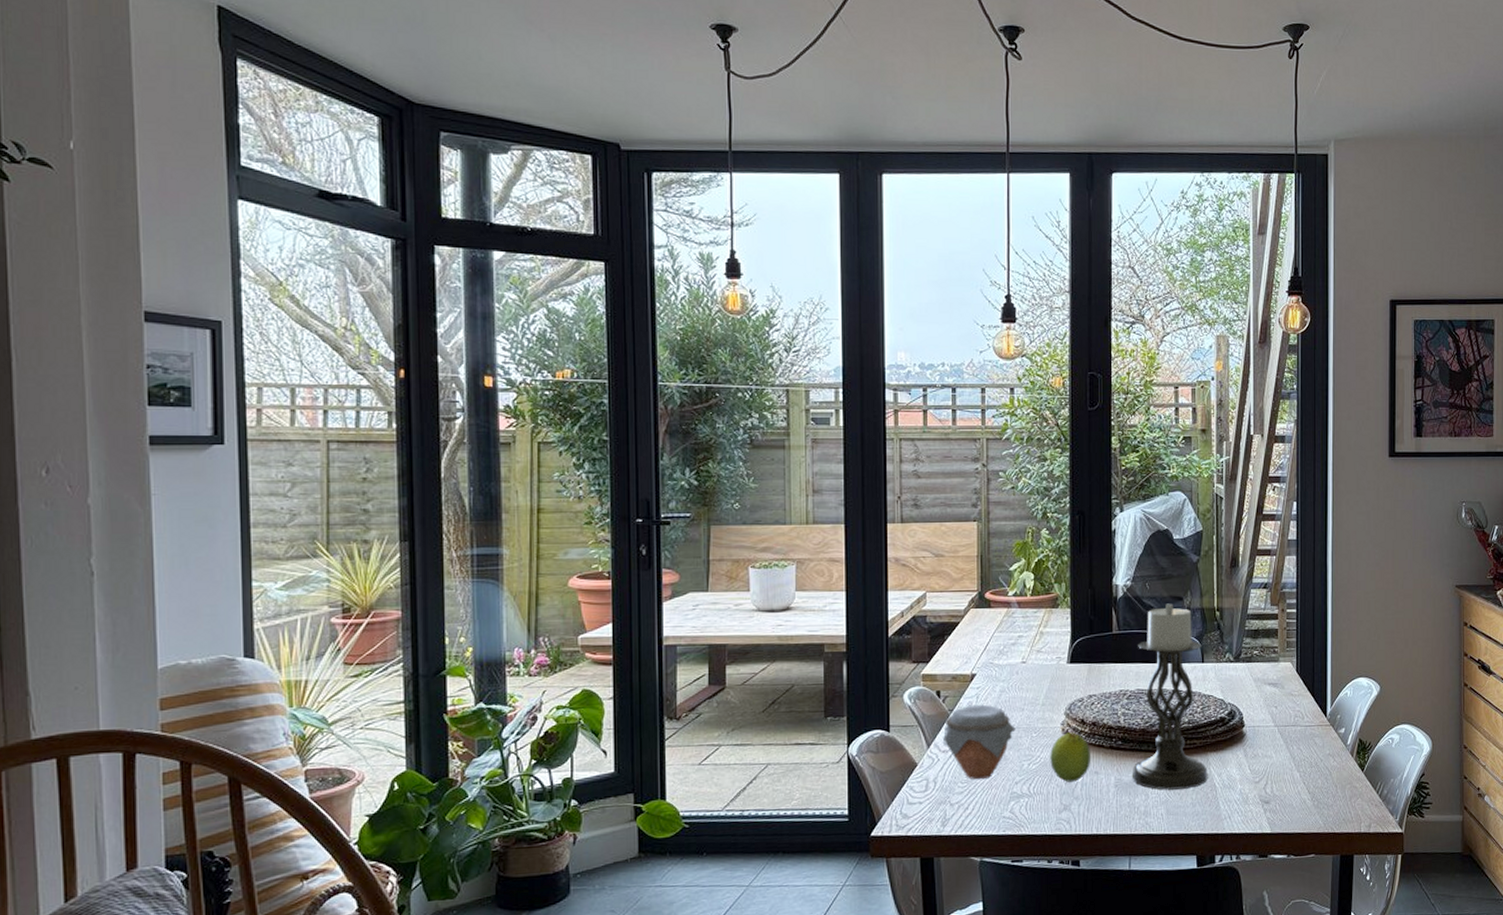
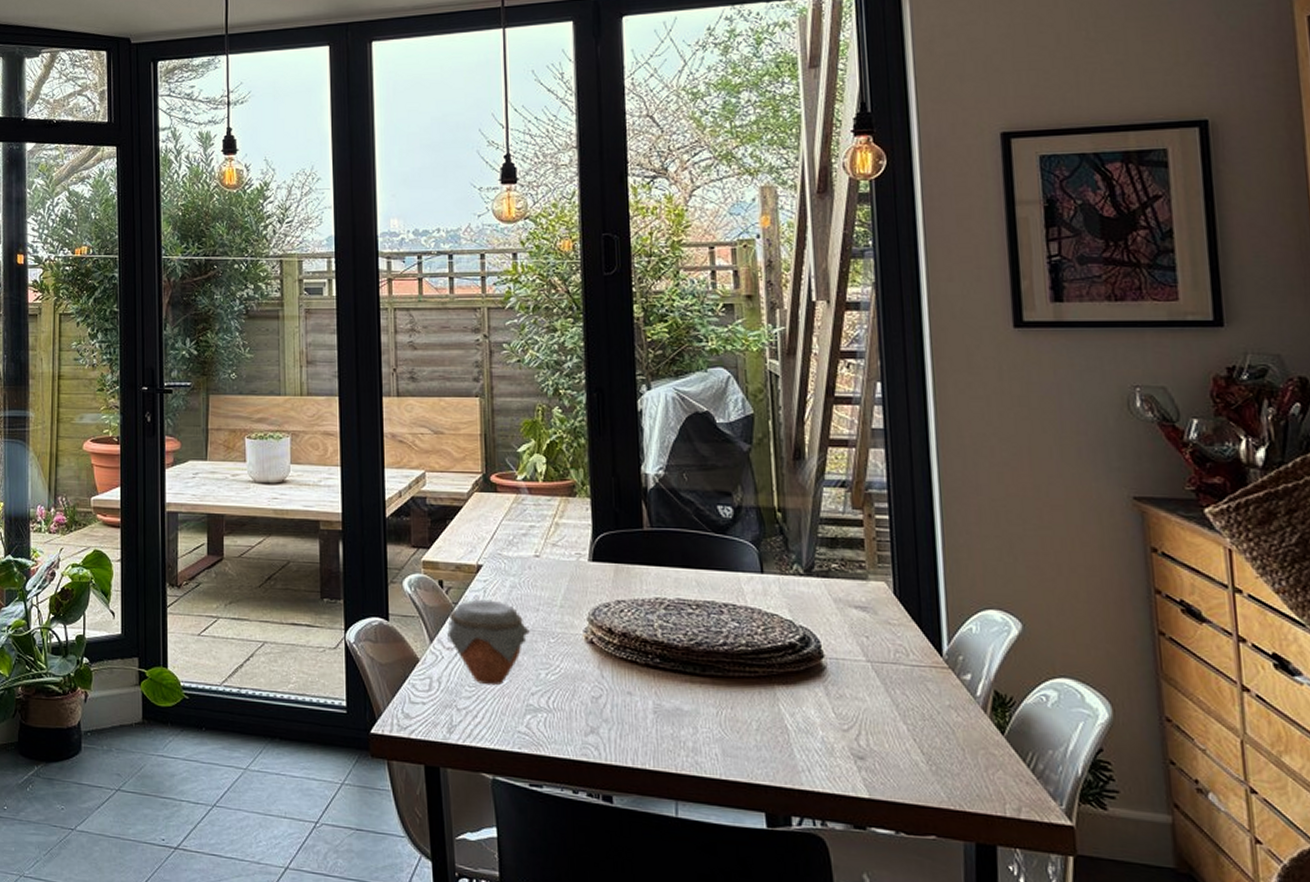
fruit: present [1050,732,1090,782] -> none [571,642,622,701]
candle holder: present [1131,603,1208,790] -> none [674,499,776,727]

